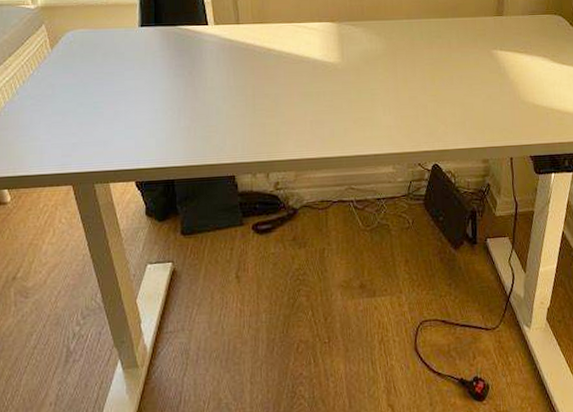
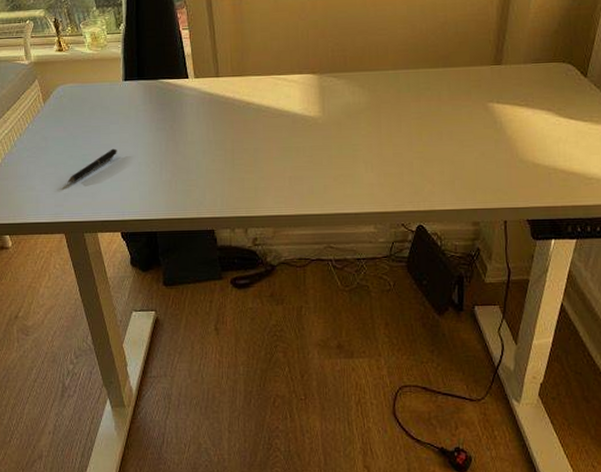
pen: none [76,95,132,132] -> present [67,148,117,183]

